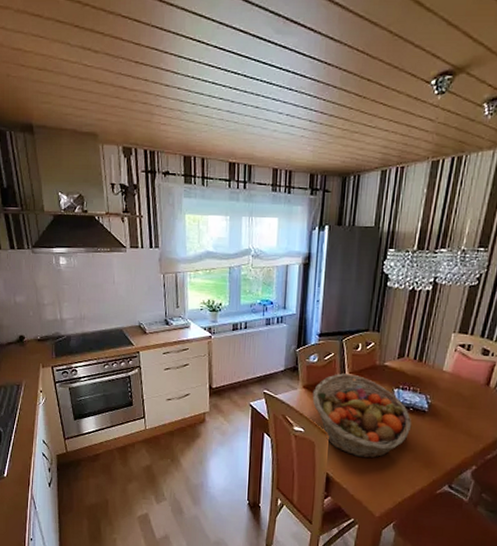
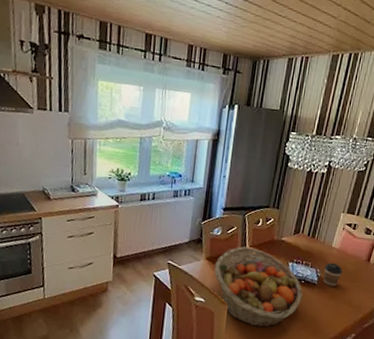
coffee cup: none [434,387,457,414] -> present [323,262,343,286]

